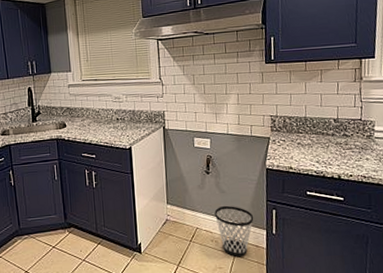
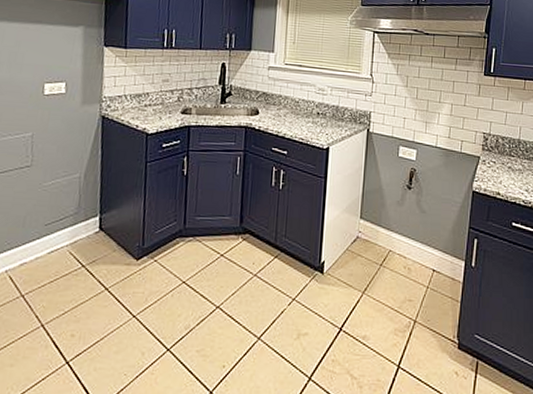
wastebasket: present [214,205,254,257] -> none [411,227,453,290]

